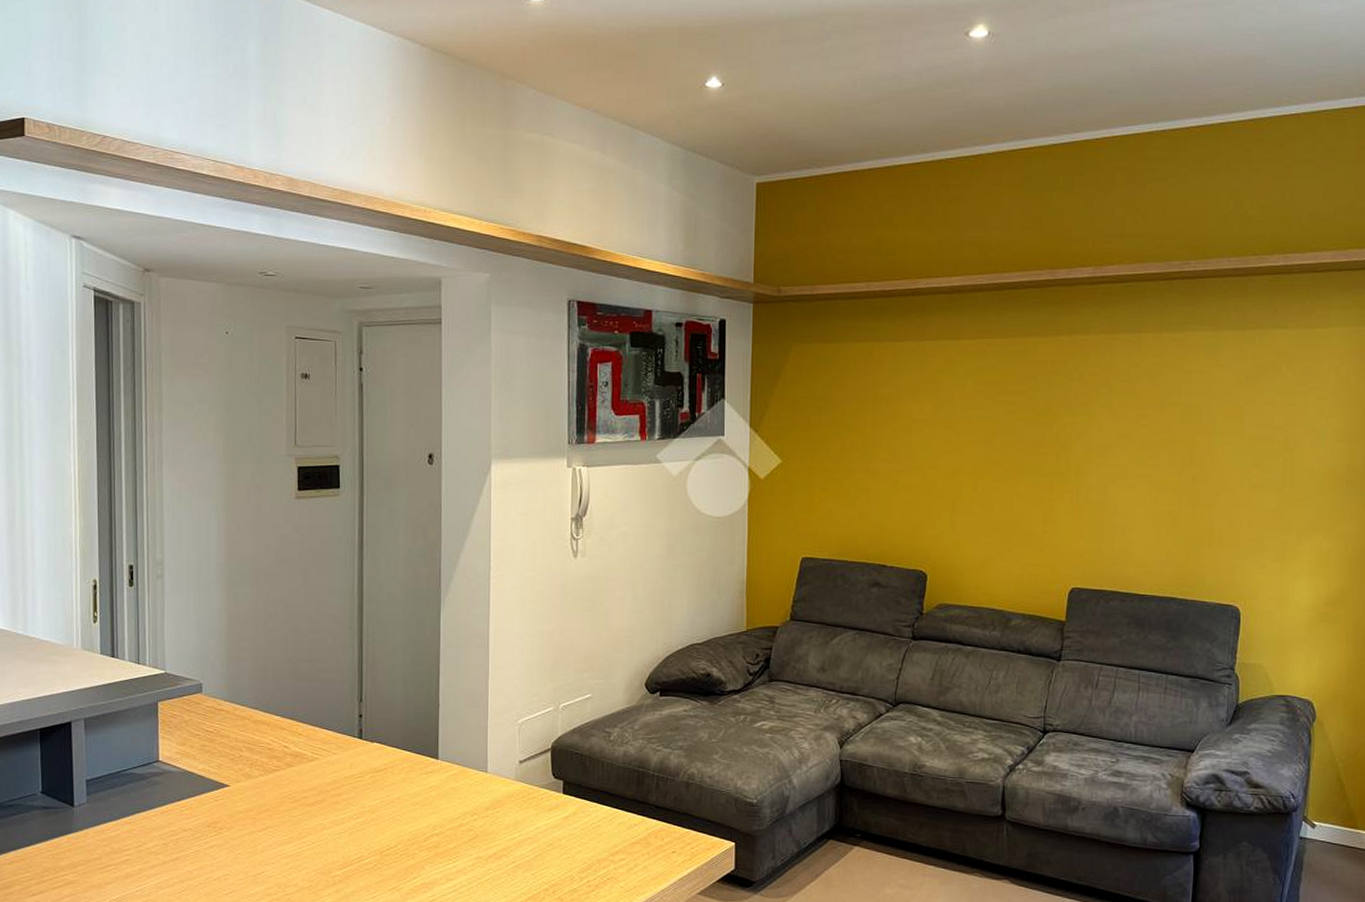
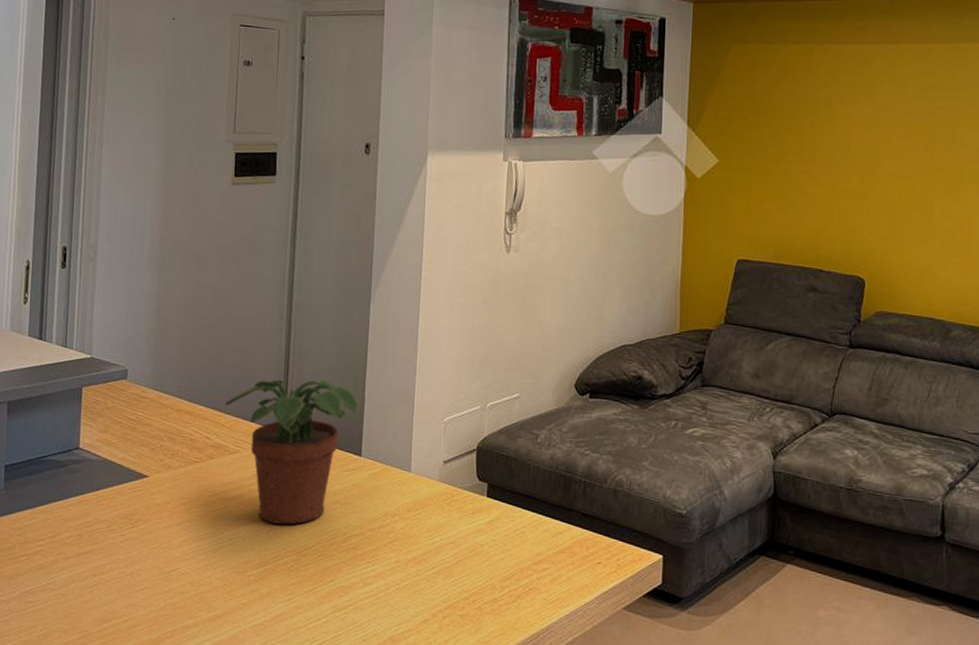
potted plant: none [301,687,433,827] -> present [225,379,358,525]

